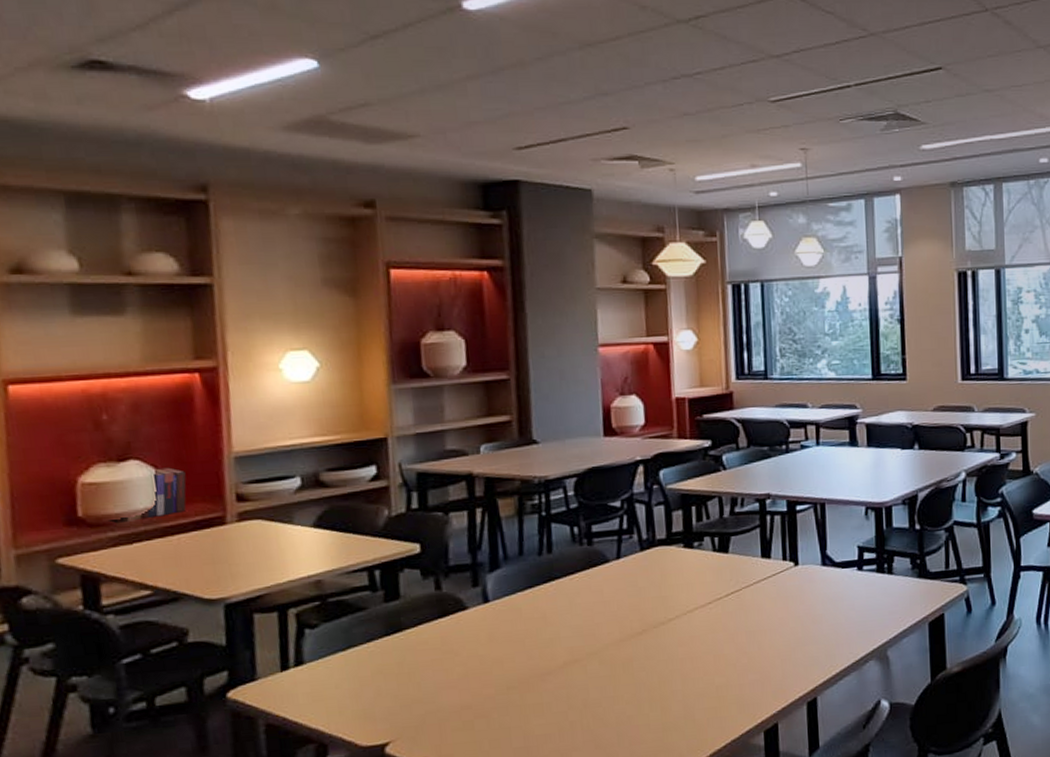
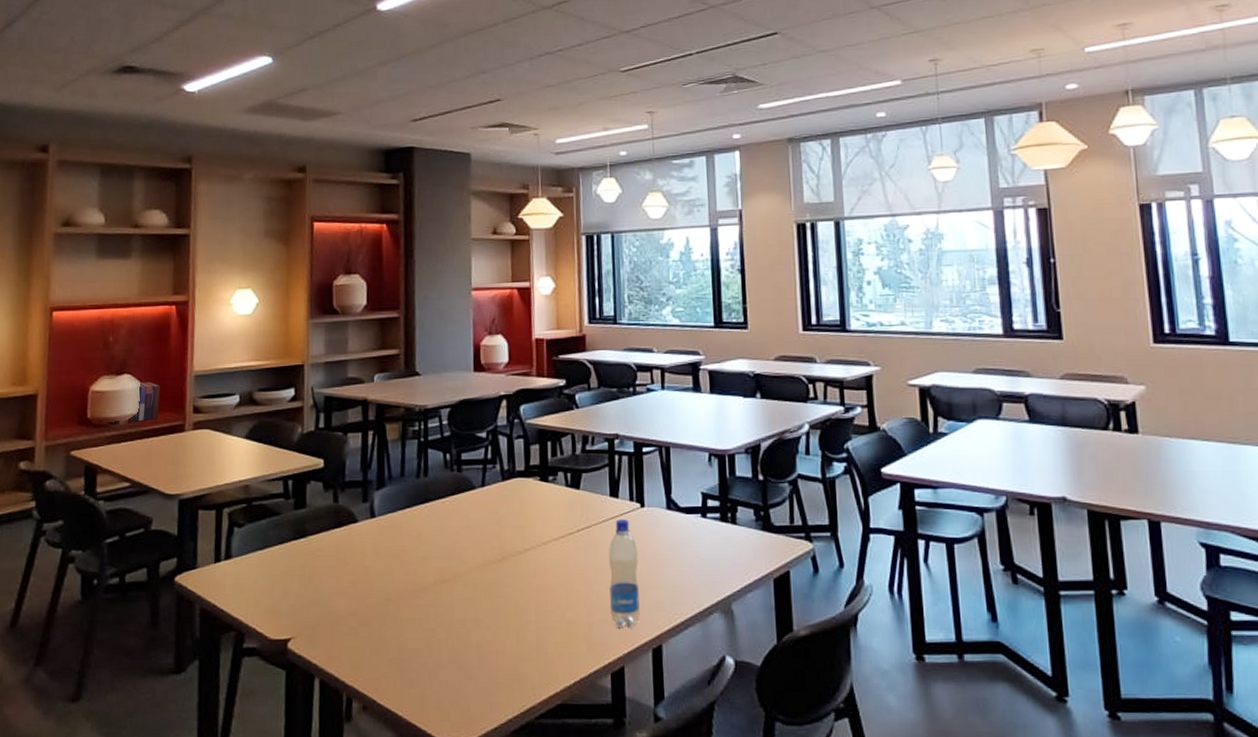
bottle: none [760,579,794,687] -> present [609,519,640,629]

